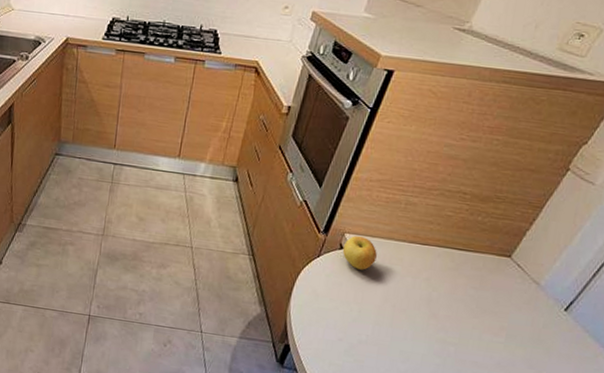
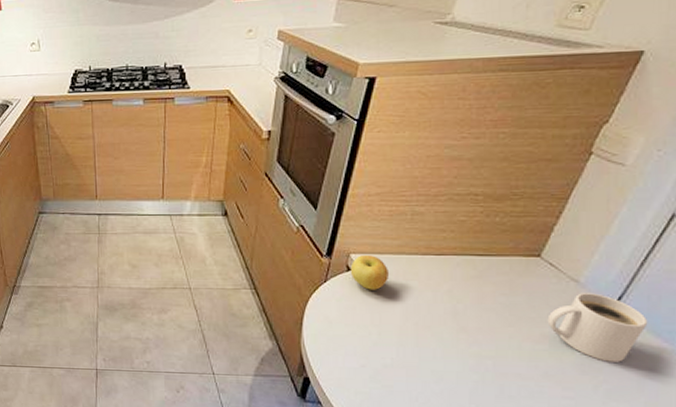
mug: none [507,294,591,361] -> present [547,293,648,362]

